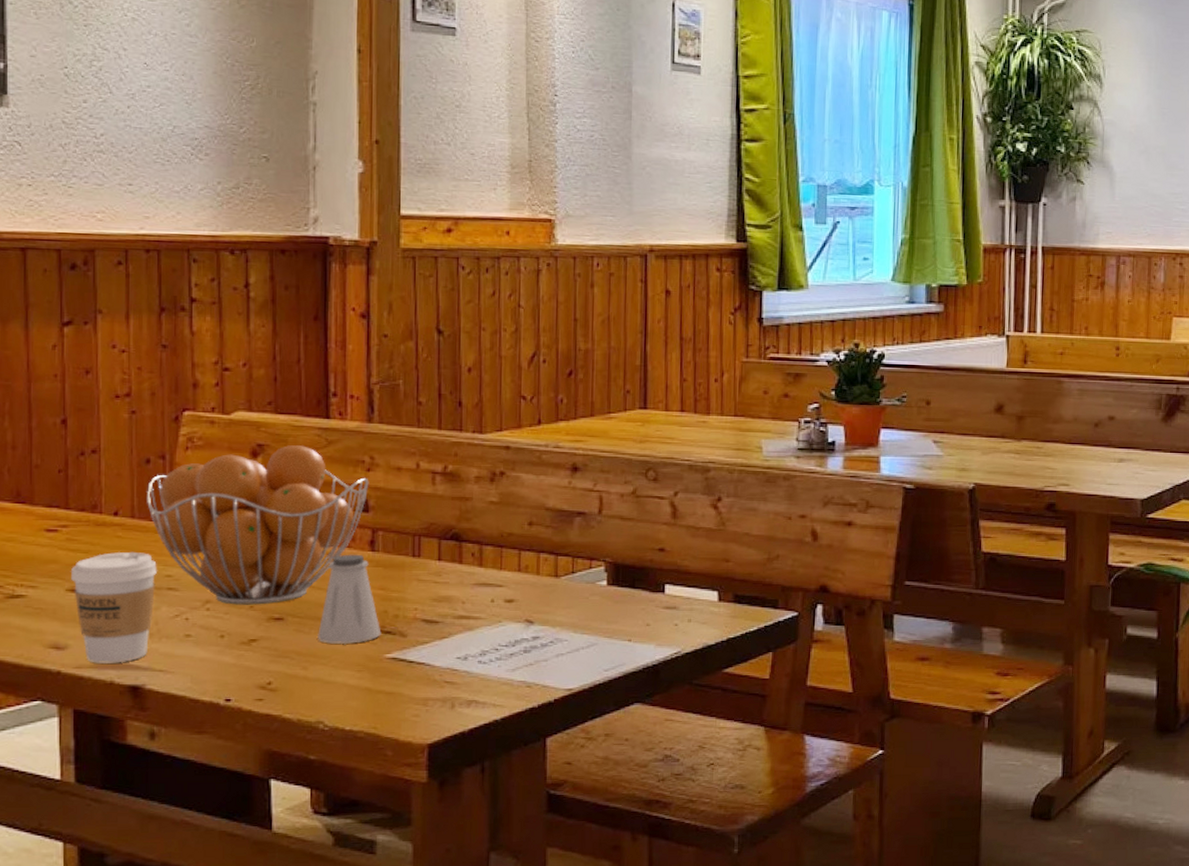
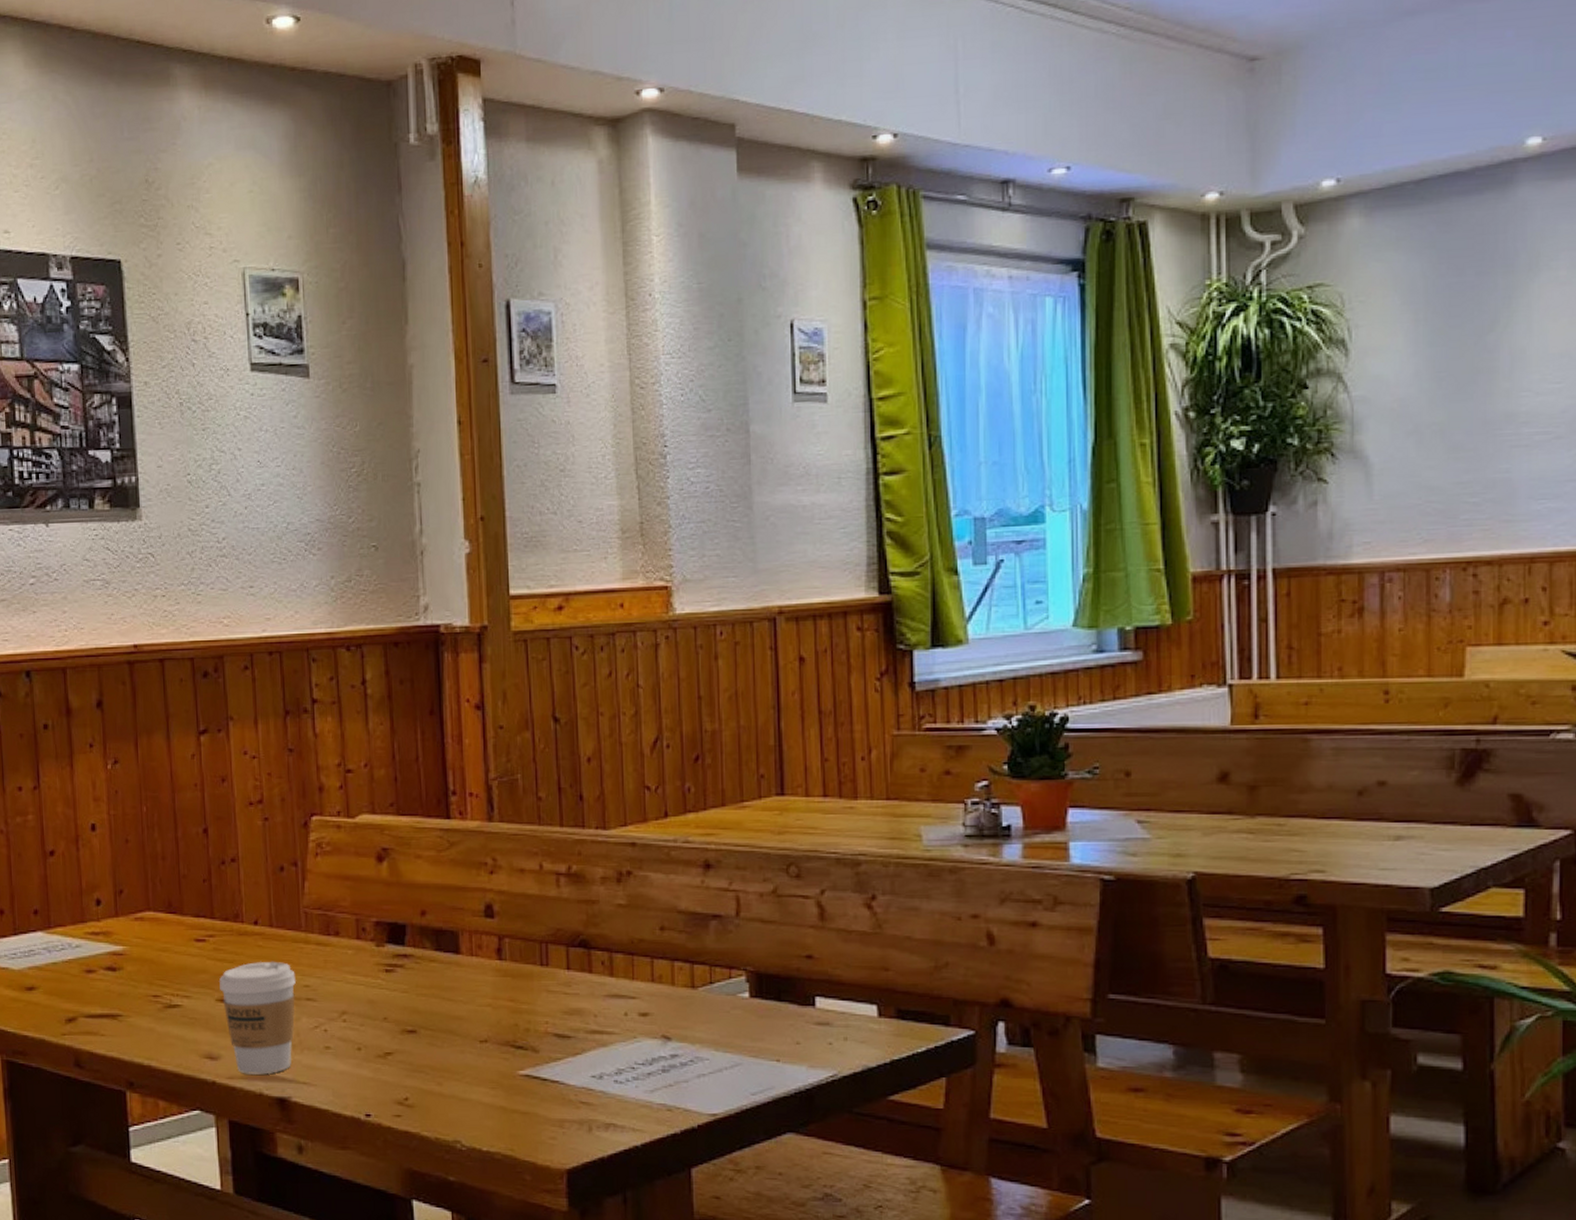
fruit basket: present [147,445,369,605] -> none [282,848,493,1017]
saltshaker: present [318,554,382,644] -> none [450,963,513,1059]

